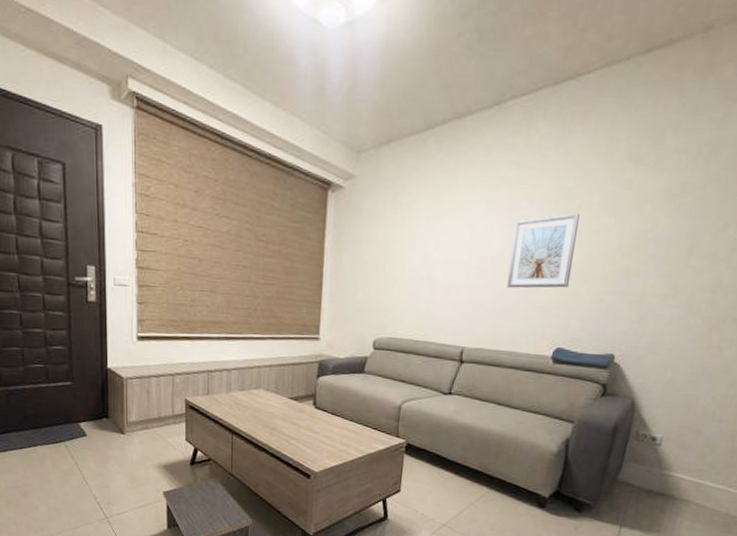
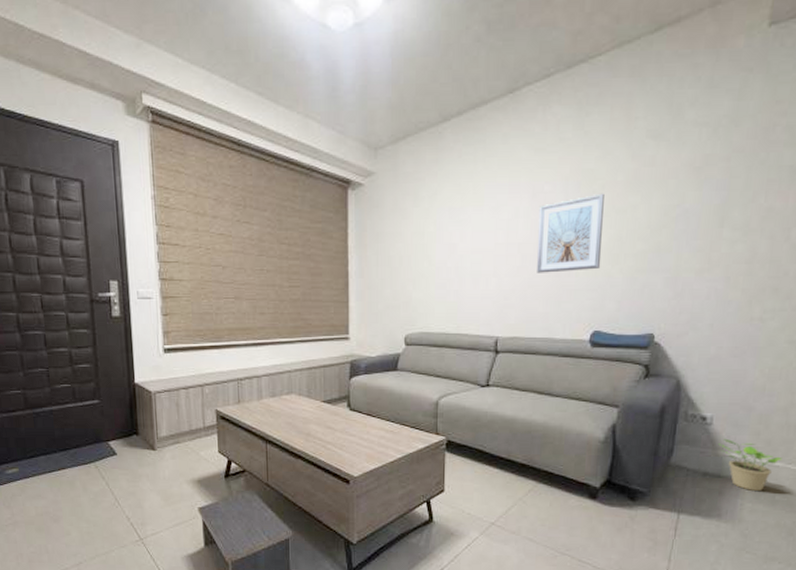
potted plant: none [665,459,724,511] -> present [718,438,782,491]

